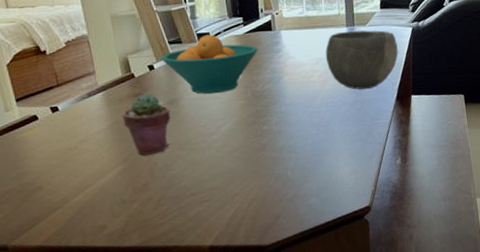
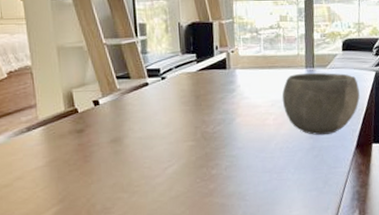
potted succulent: present [122,93,171,155] -> none [62,130,114,196]
fruit bowl: present [161,34,258,94] -> none [107,70,211,133]

